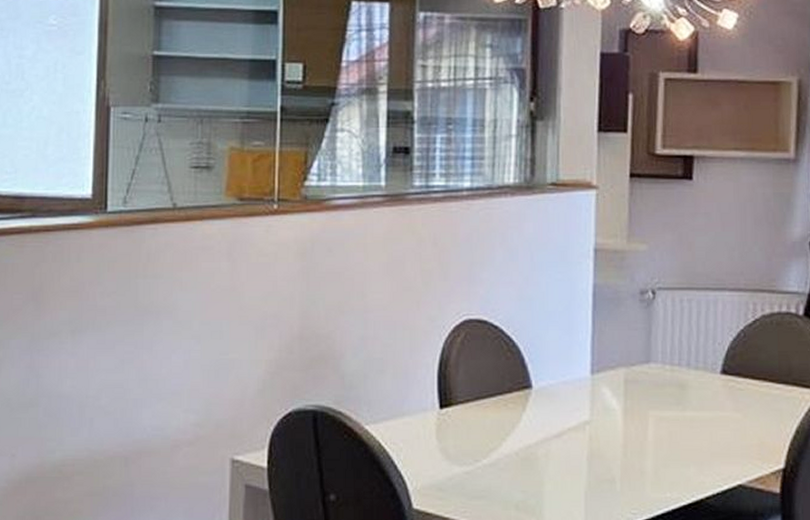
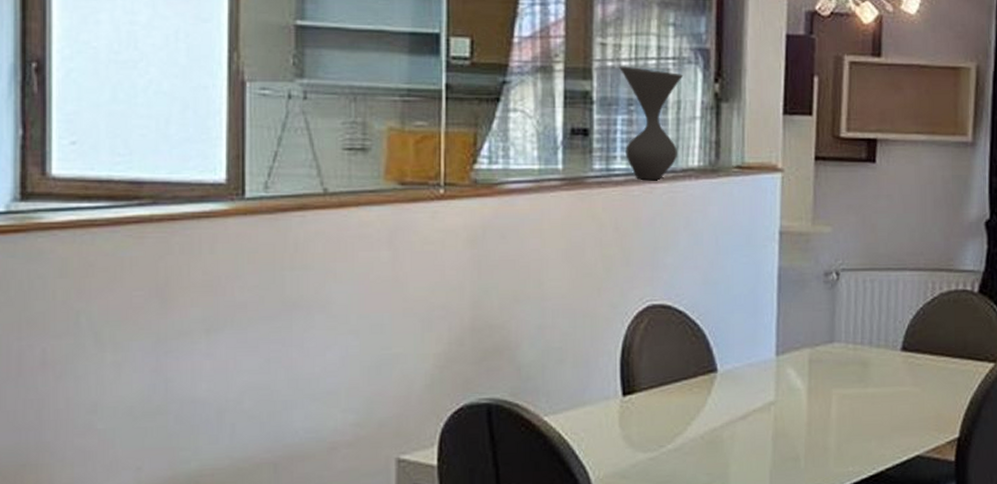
decorative vase: none [439,87,500,198] -> present [619,66,684,181]

